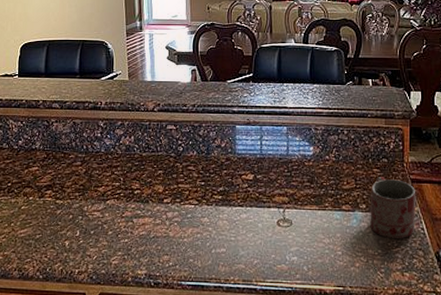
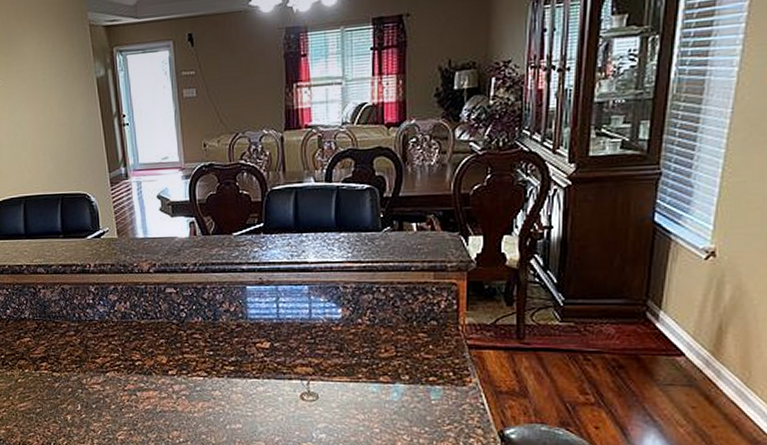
mug: present [370,177,416,238] -> none [414,343,473,415]

